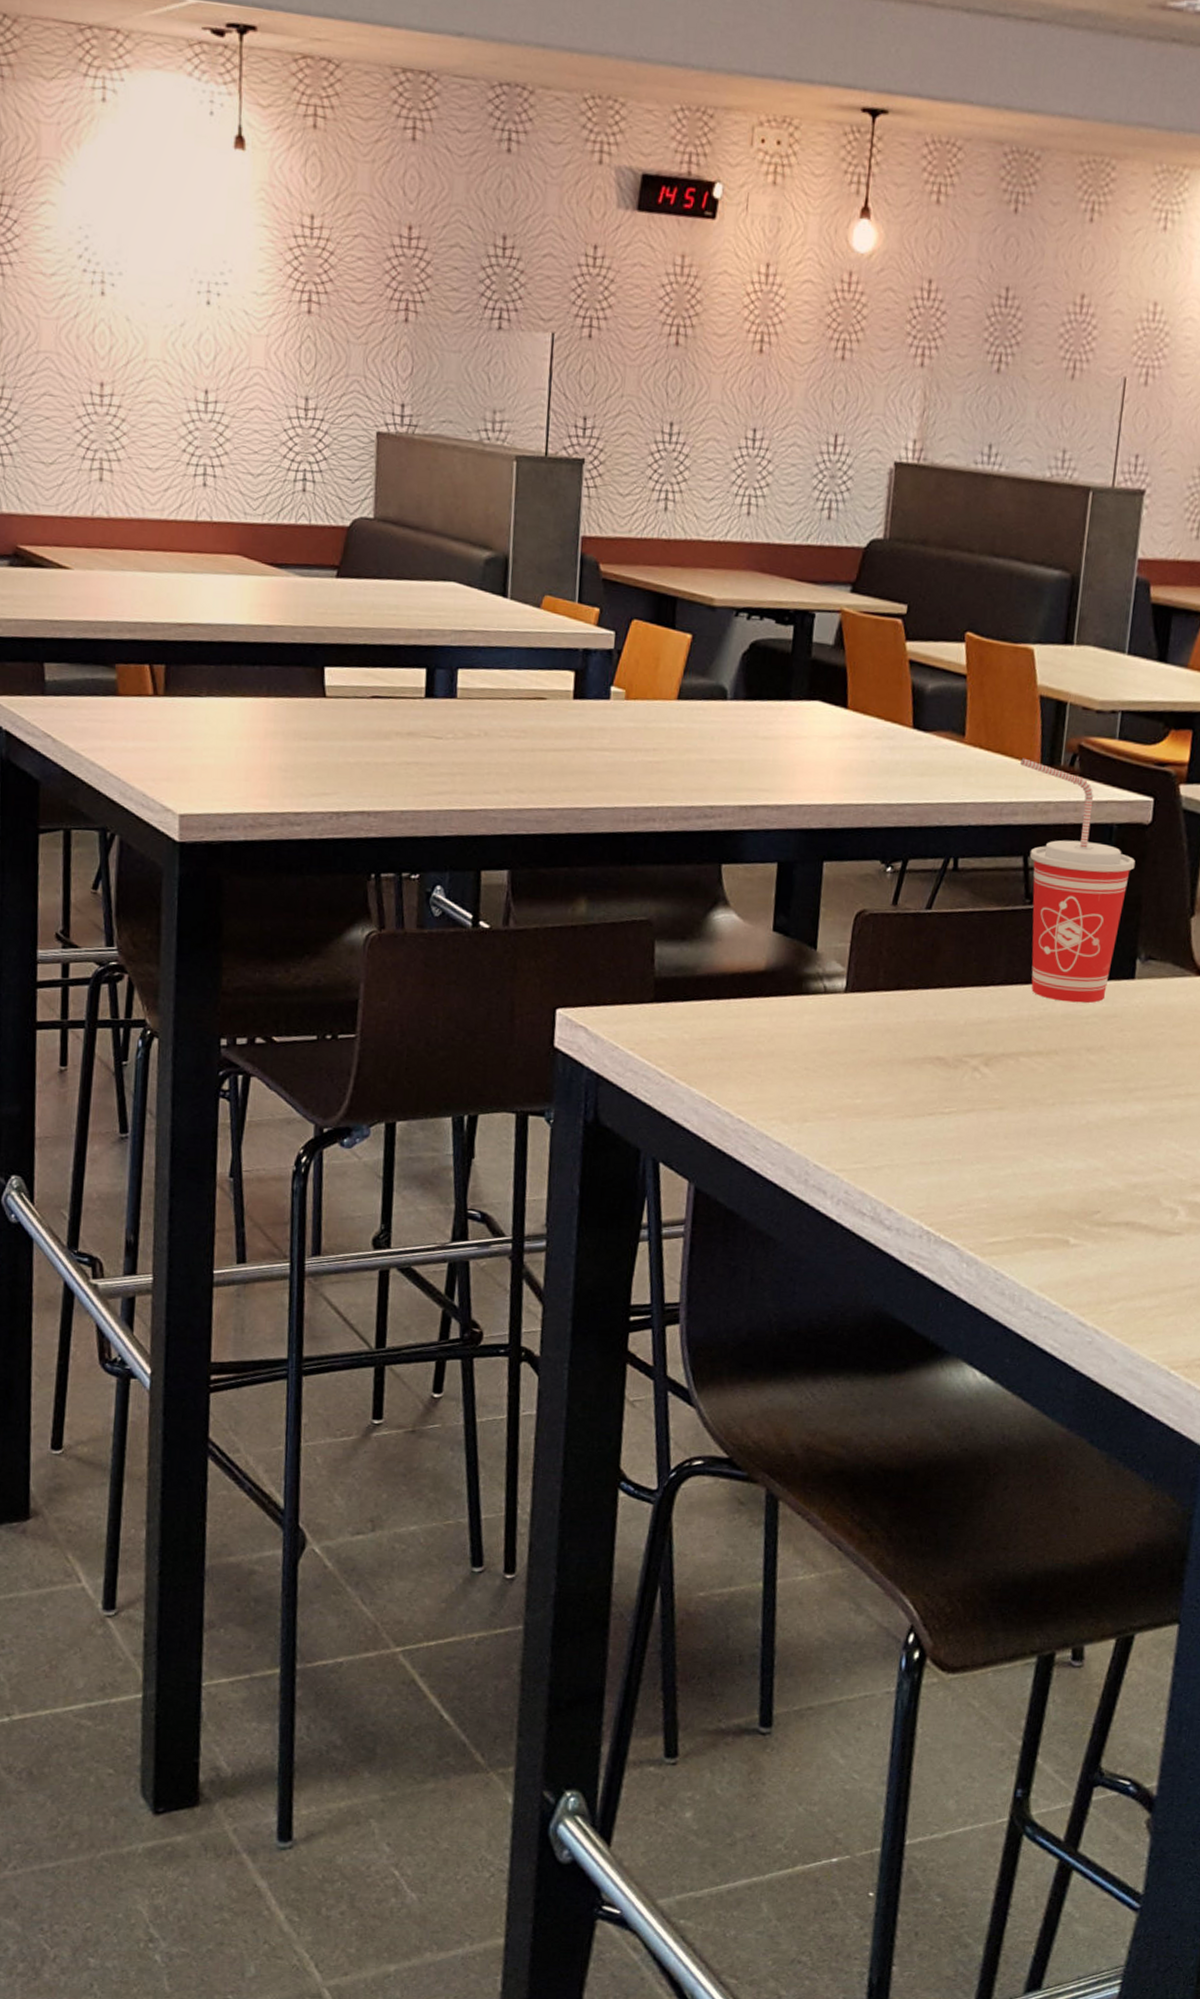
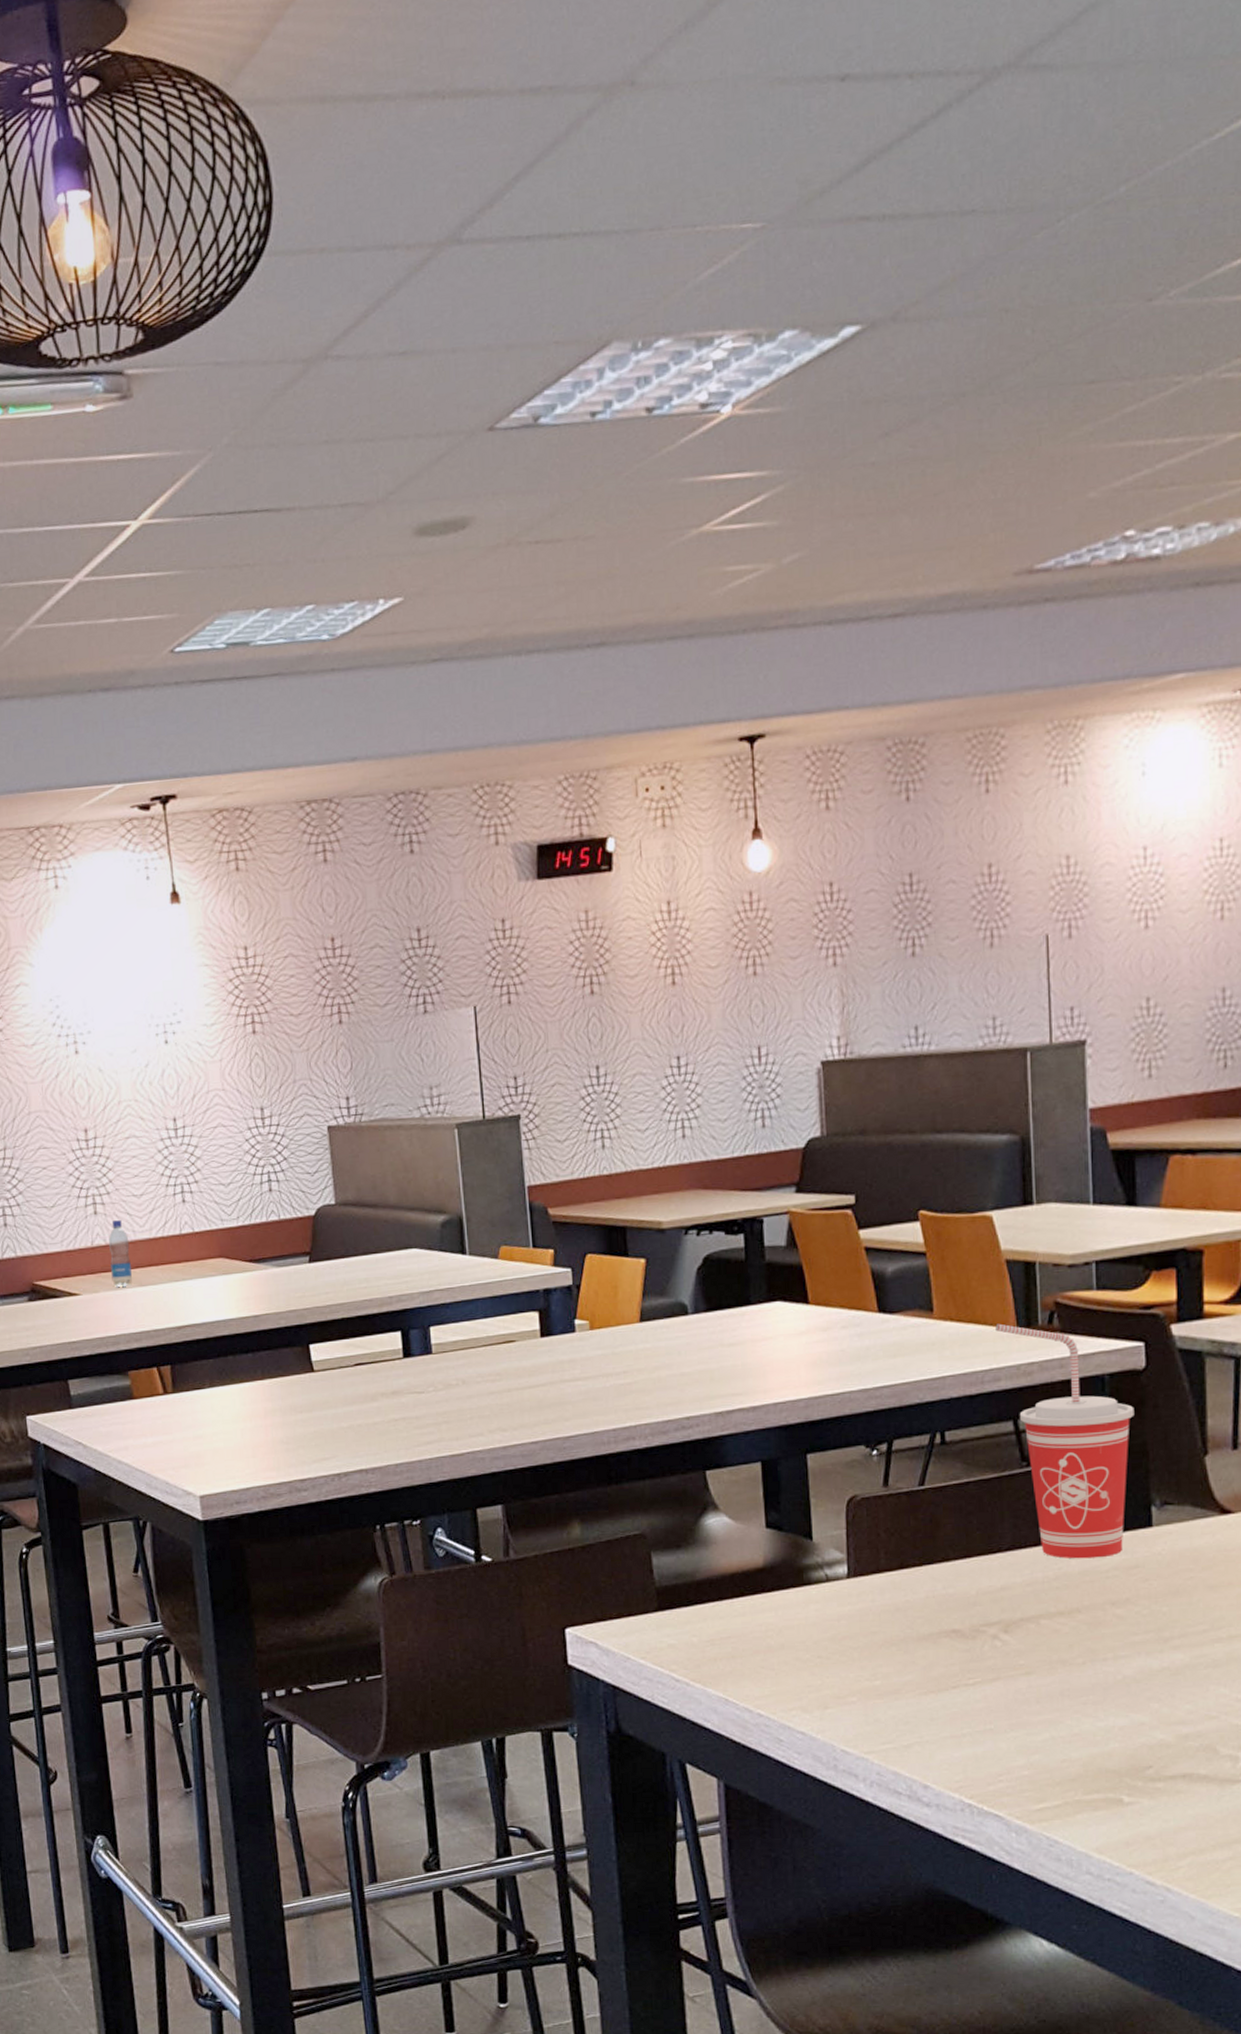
bottle: none [110,492,136,570] -> present [108,1220,132,1288]

